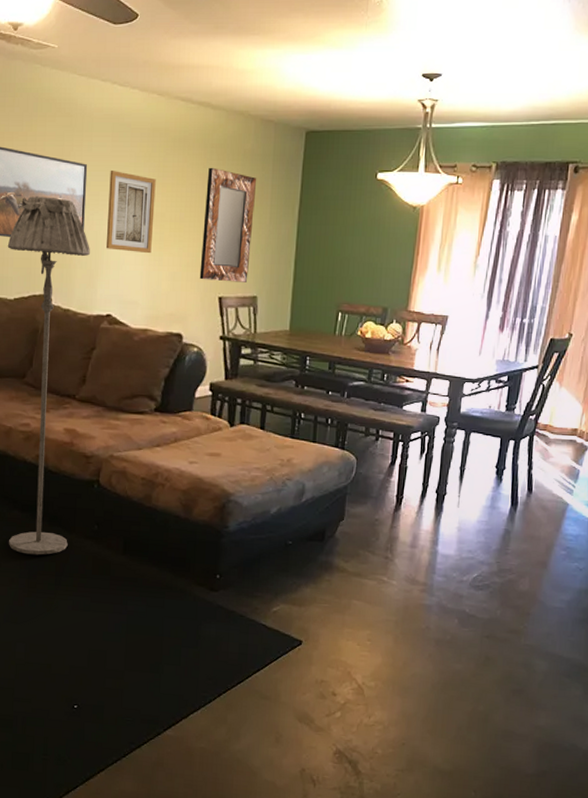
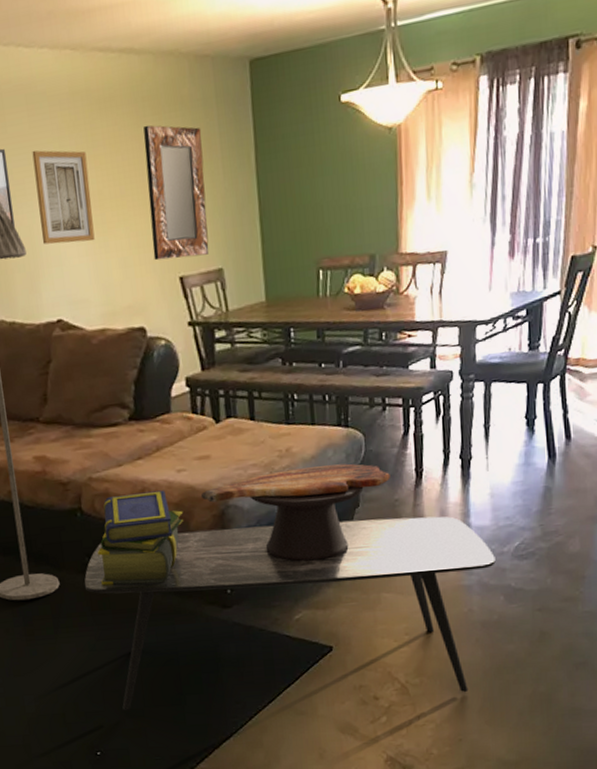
coffee table: none [89,515,455,701] -> present [84,516,496,710]
stack of books: none [105,475,189,560] -> present [98,490,184,586]
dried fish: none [206,477,374,562] -> present [200,463,390,562]

